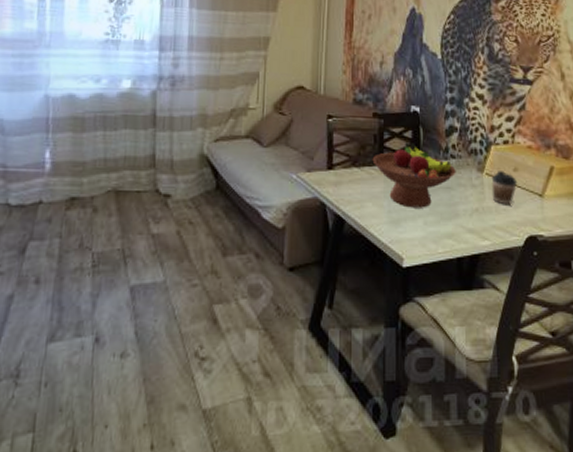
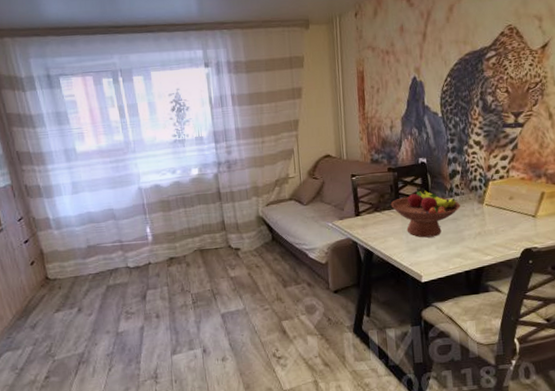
coffee cup: present [491,171,518,205] -> none [490,201,514,227]

